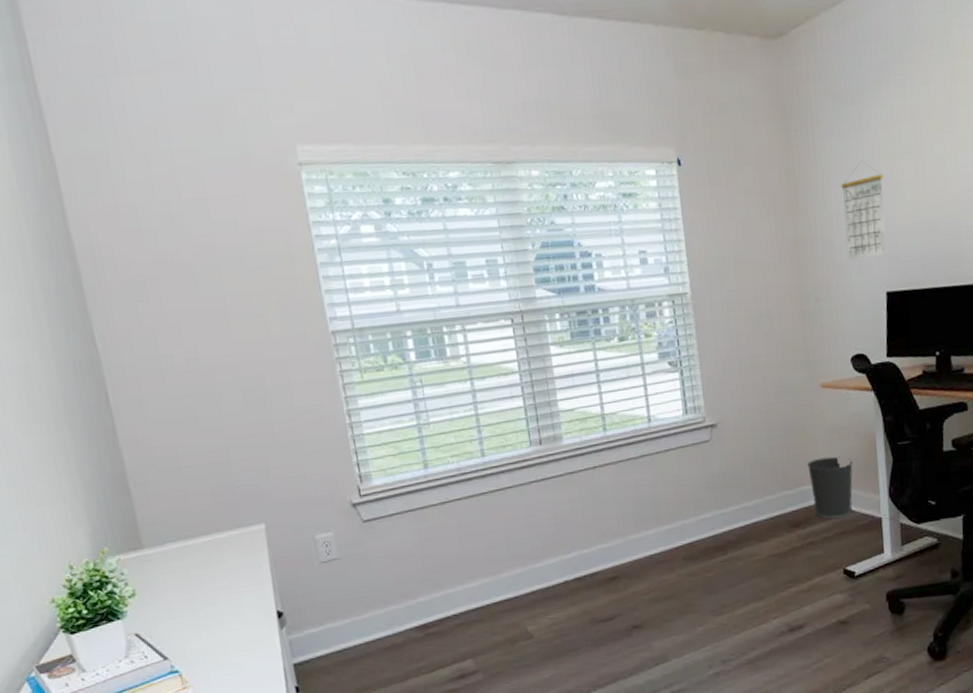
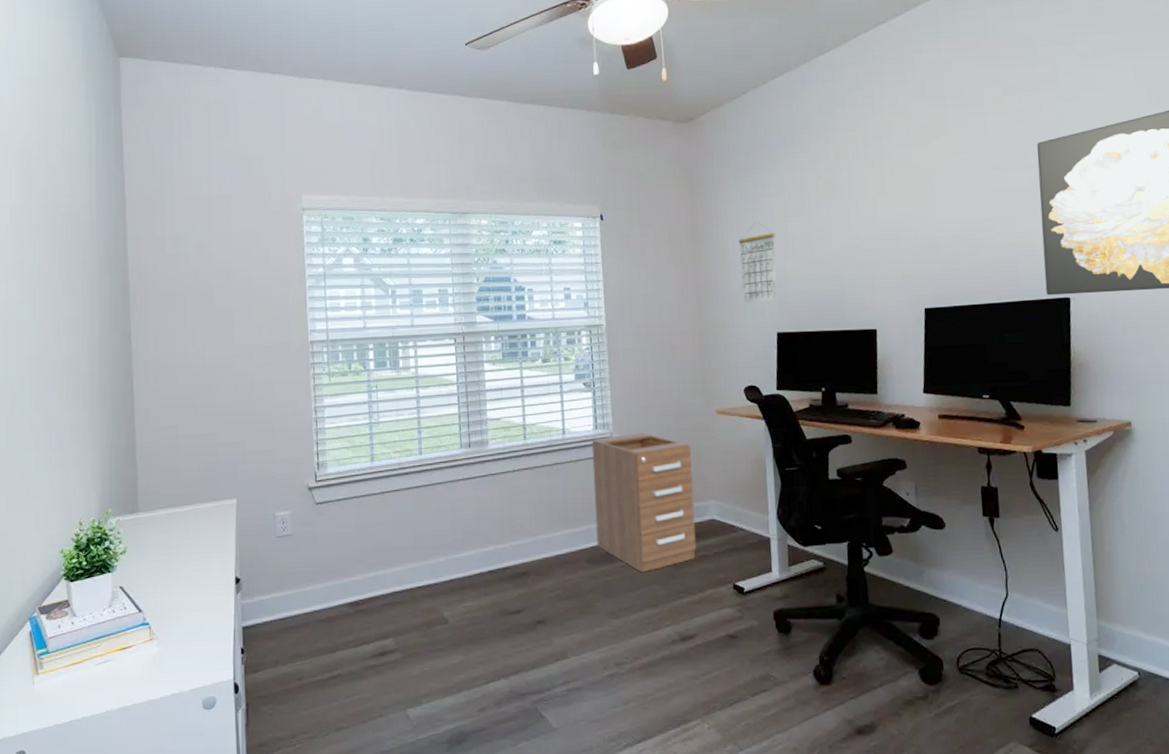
filing cabinet: none [681,414,803,566] -> present [591,433,697,573]
wastebasket: present [807,456,853,519] -> none [702,476,744,535]

